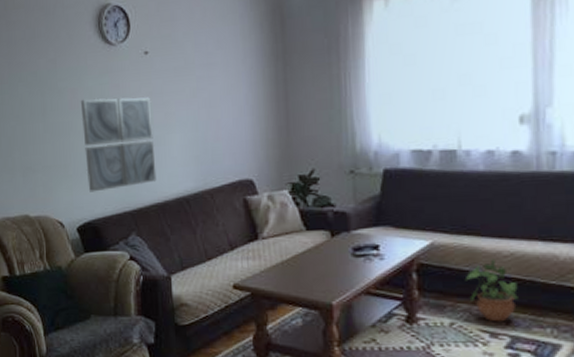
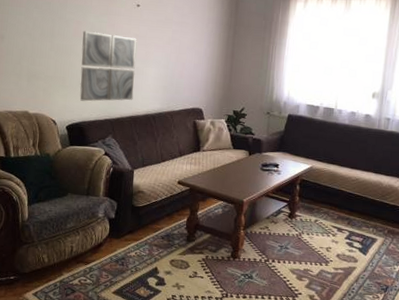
potted plant: present [466,259,518,322] -> none [328,181,358,222]

